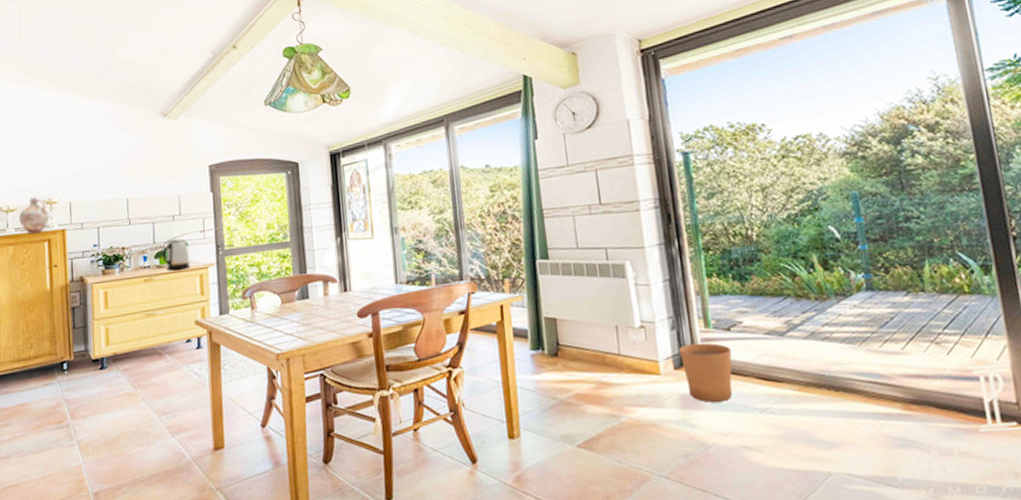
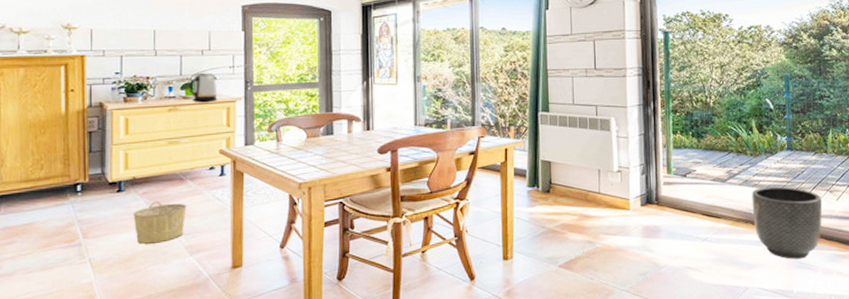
ceramic jug: present [19,197,50,235] -> none [33,21,68,58]
basket: none [115,378,166,424] -> present [133,201,187,244]
planter: present [679,343,733,403] -> none [646,185,686,233]
planter: none [822,338,930,435] -> present [752,186,823,259]

